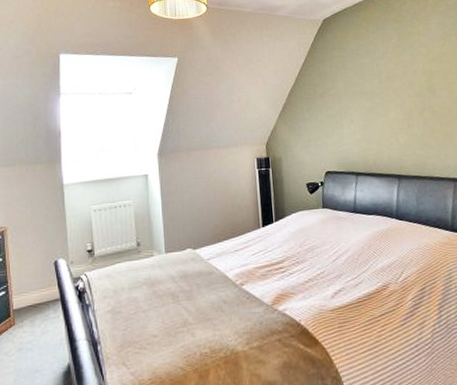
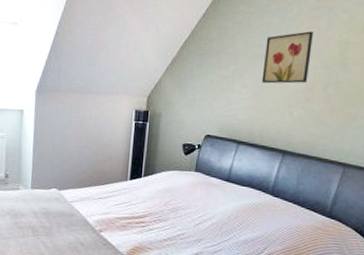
wall art: none [362,66,405,117] -> present [261,31,313,84]

